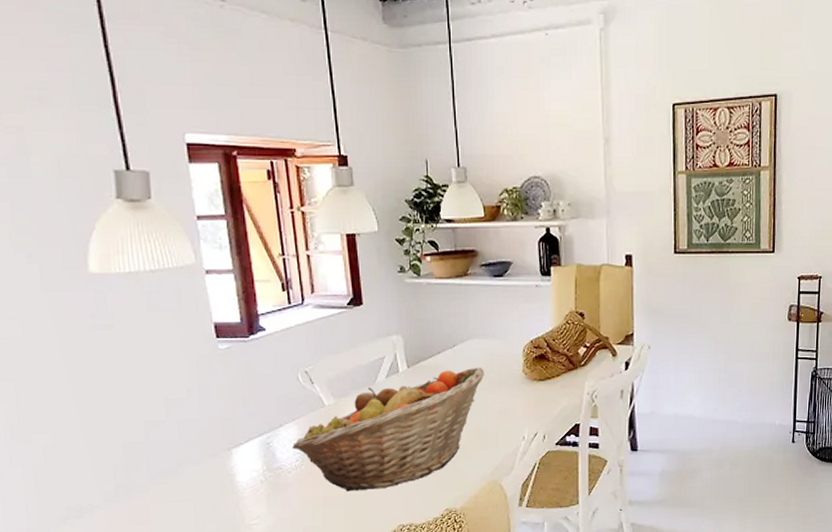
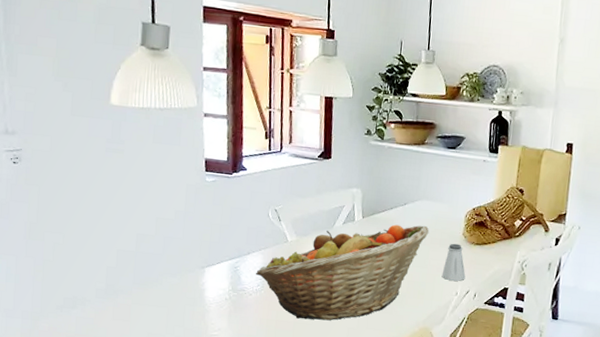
saltshaker: none [505,382,531,424] -> present [441,243,466,281]

